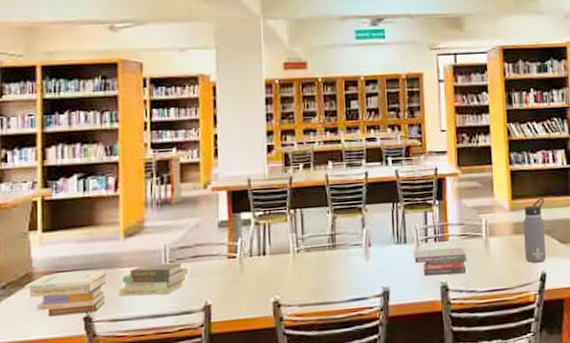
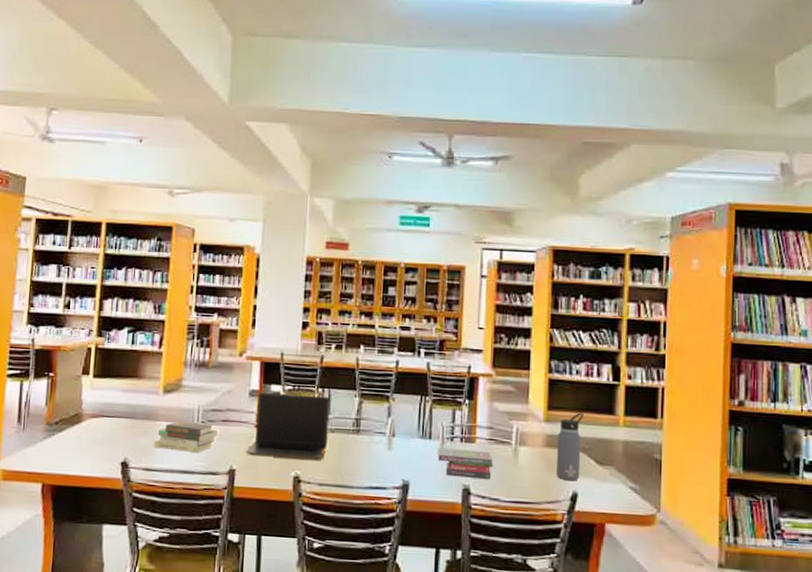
books: present [24,270,107,317] -> none [73,417,145,459]
laptop computer: none [220,217,305,288] -> present [246,391,331,460]

